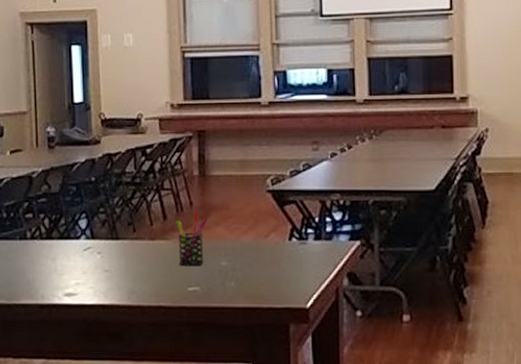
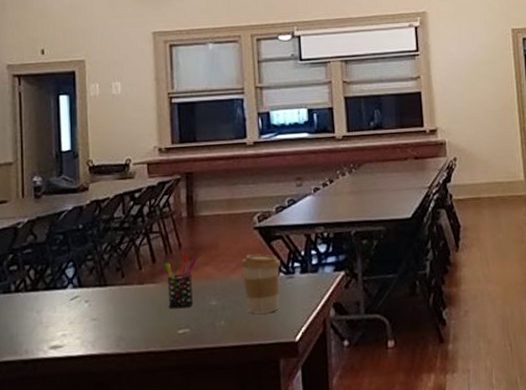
coffee cup: none [252,218,294,277] -> present [241,254,281,314]

